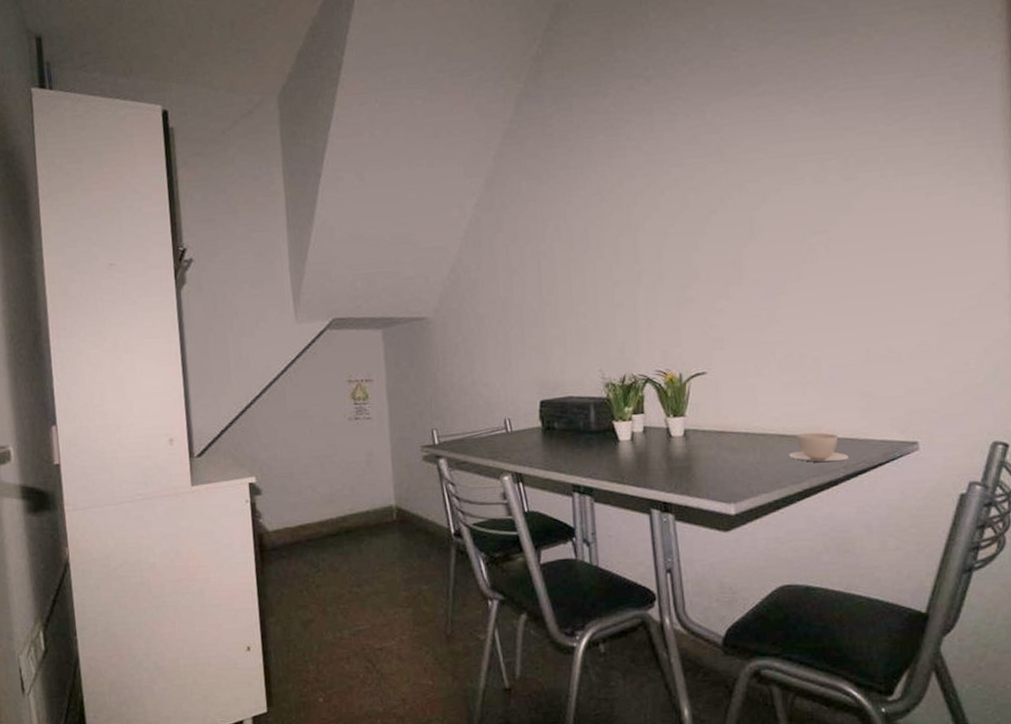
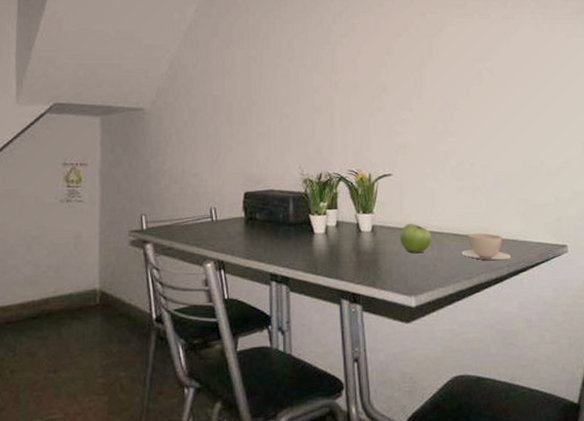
fruit: none [716,426,753,458] -> present [399,224,432,254]

